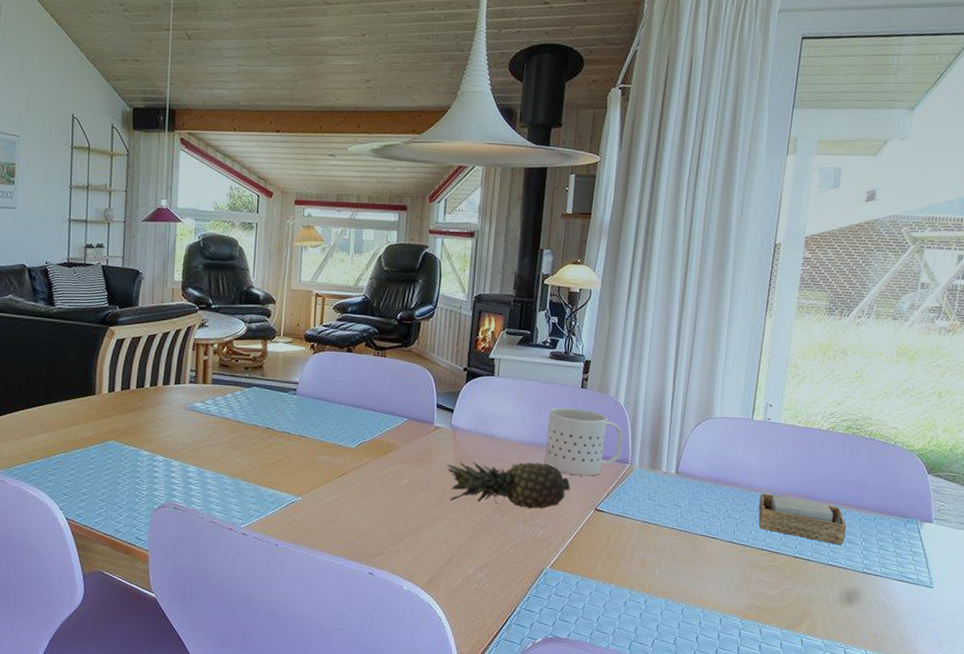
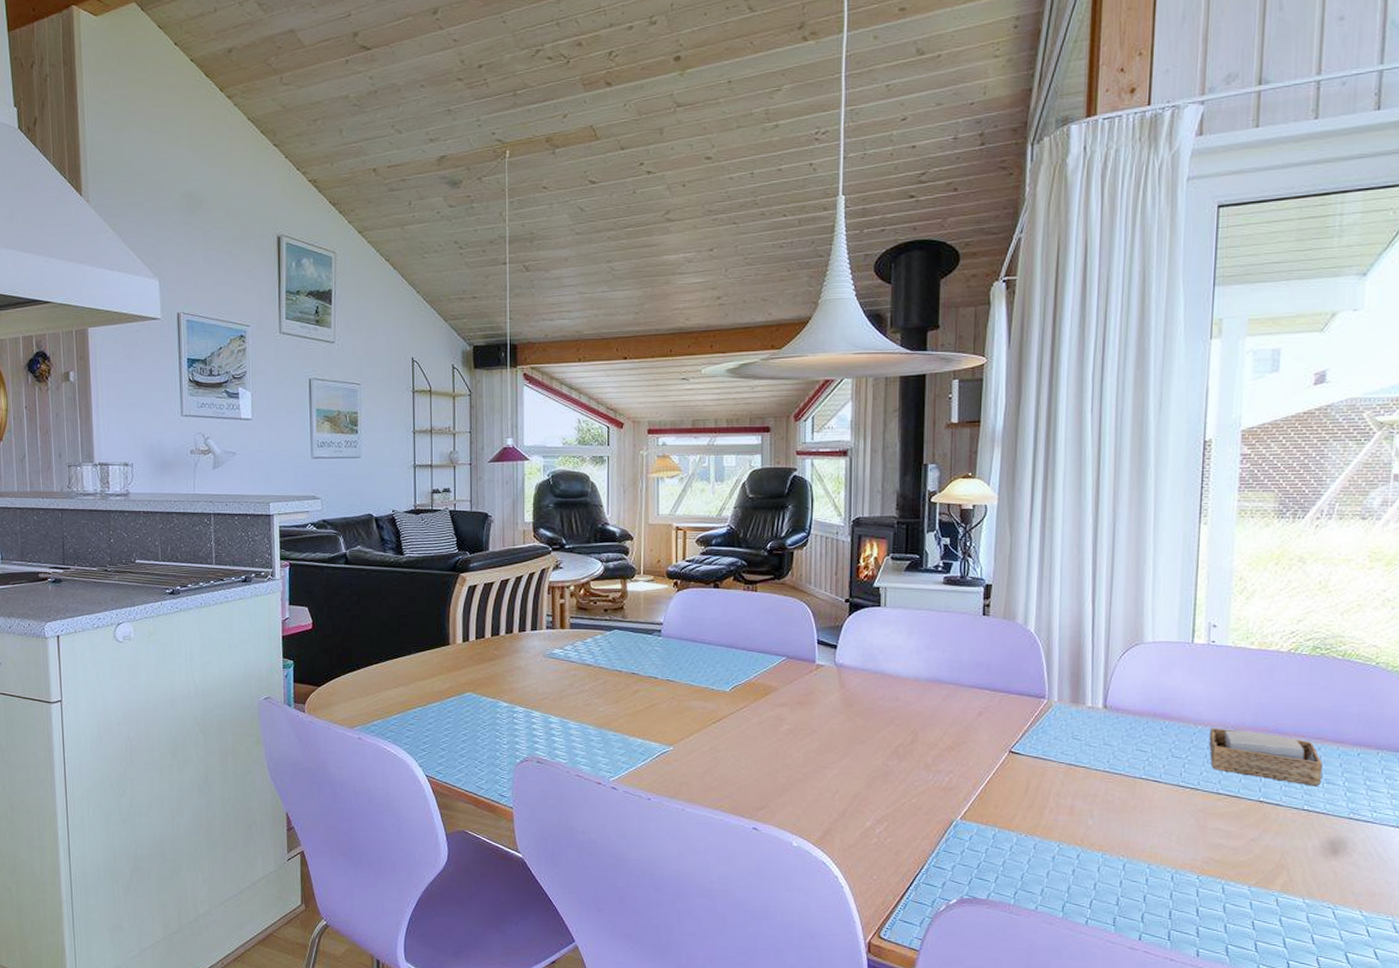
fruit: present [447,461,571,509] -> none [833,701,978,754]
mug: present [544,408,623,476] -> none [945,639,1036,714]

